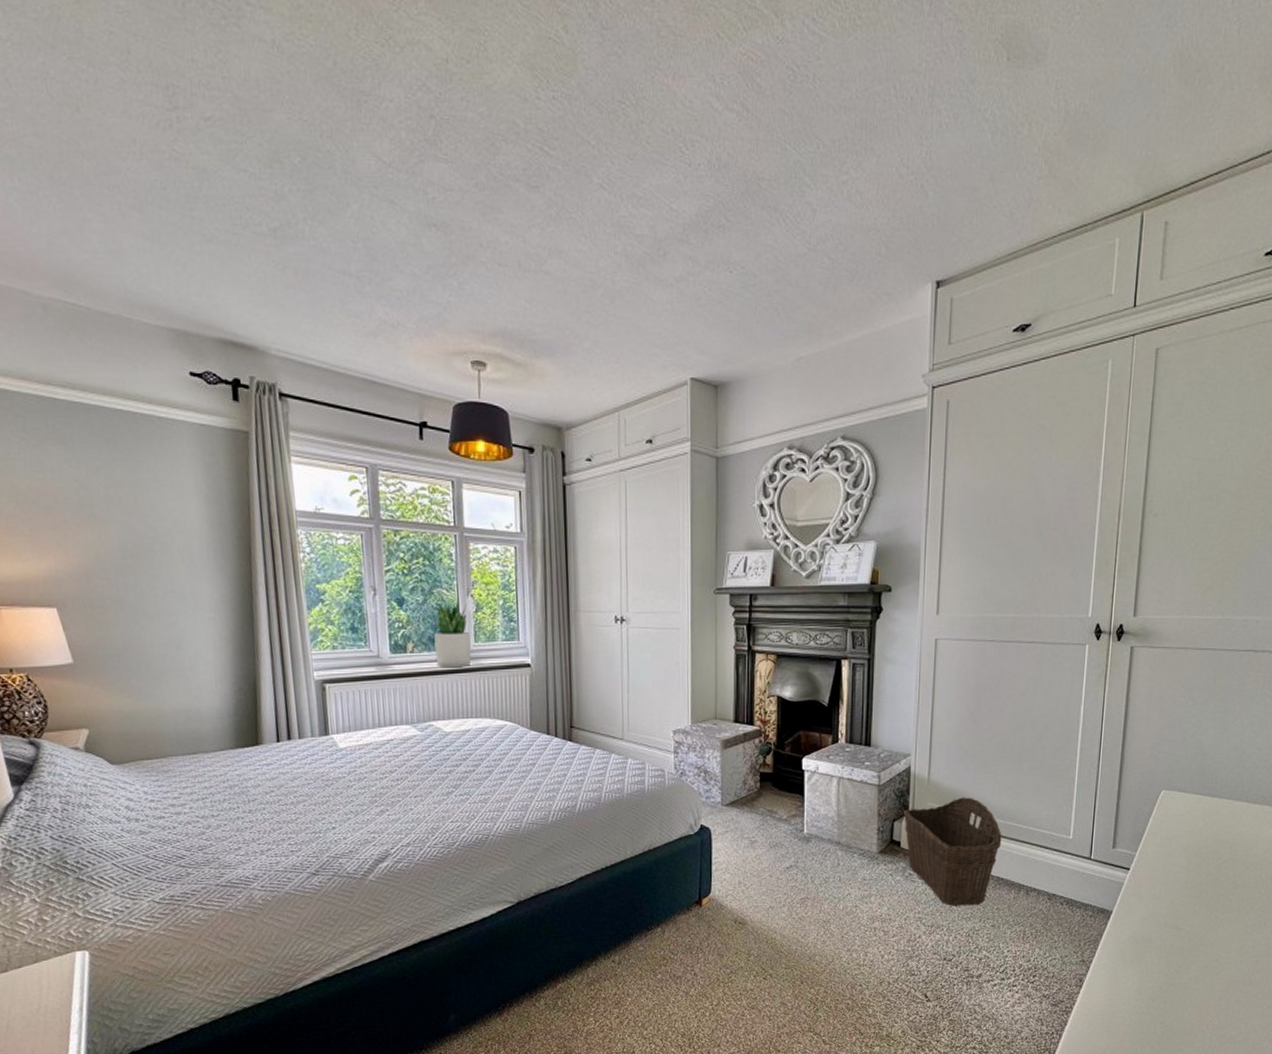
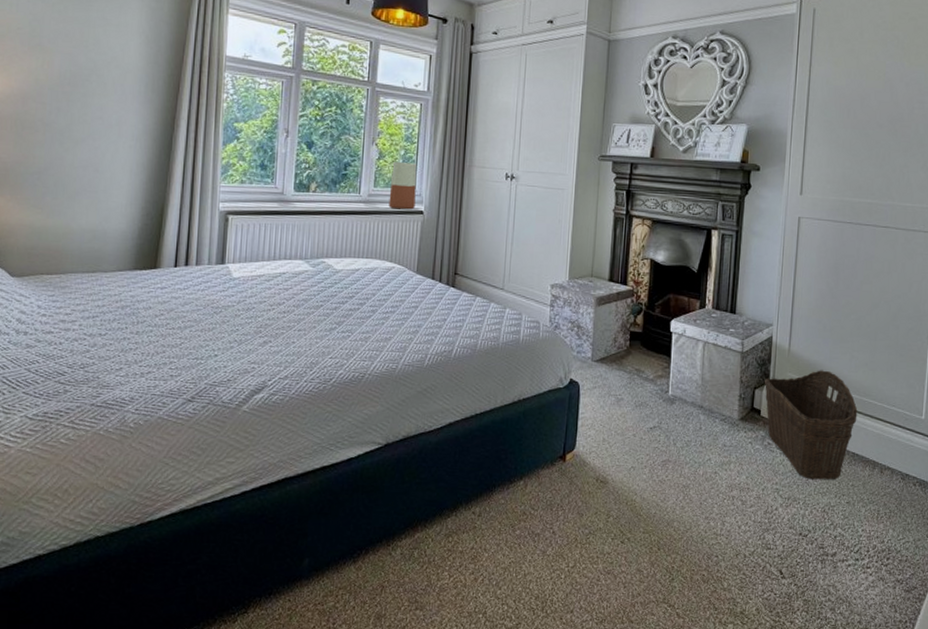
planter: present [431,600,471,668] -> none [336,147,372,210]
vase: none [492,613,521,664] -> present [389,162,417,210]

